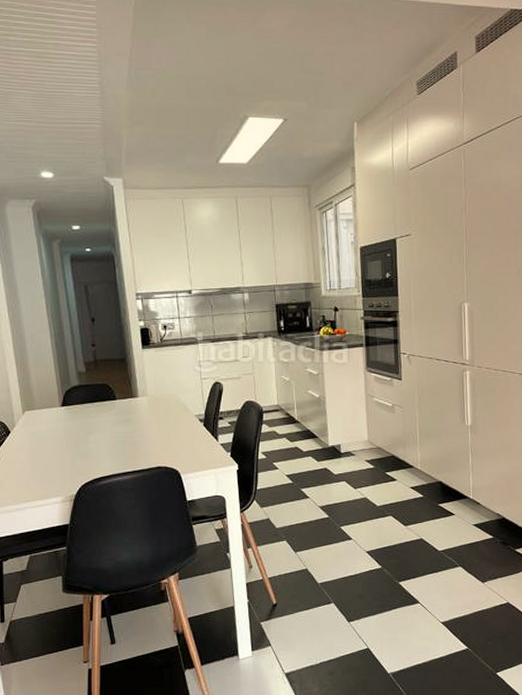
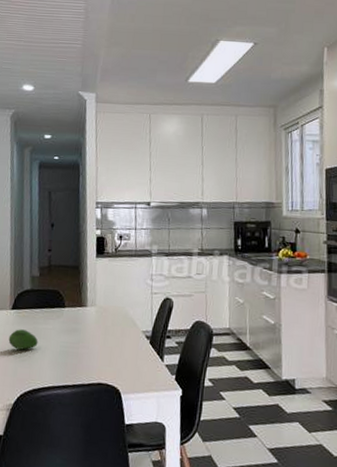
fruit: none [62,424,93,444] -> present [8,329,38,350]

